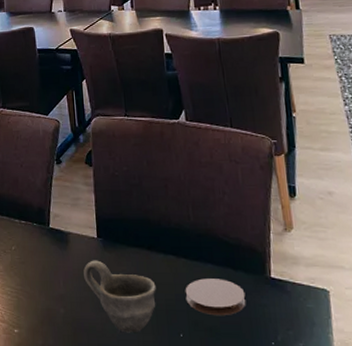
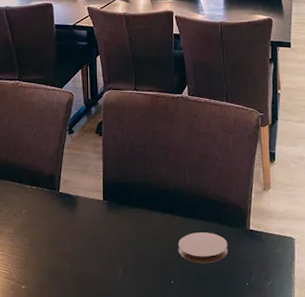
cup: present [83,260,156,333] -> none [89,220,153,283]

